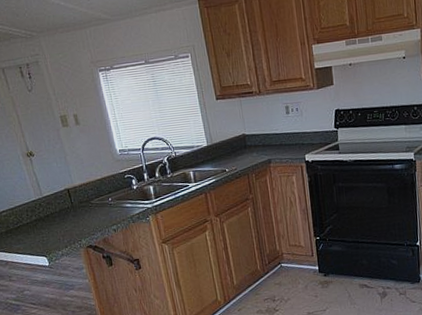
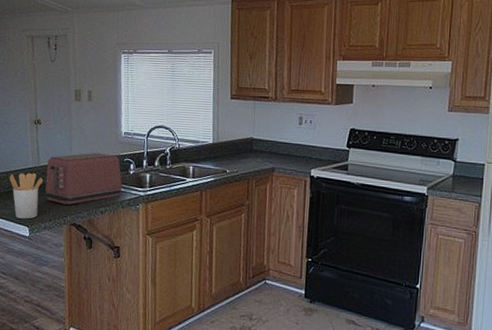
utensil holder: none [15,204,53,251] -> present [9,172,44,219]
toaster: none [50,173,130,230] -> present [45,152,123,205]

